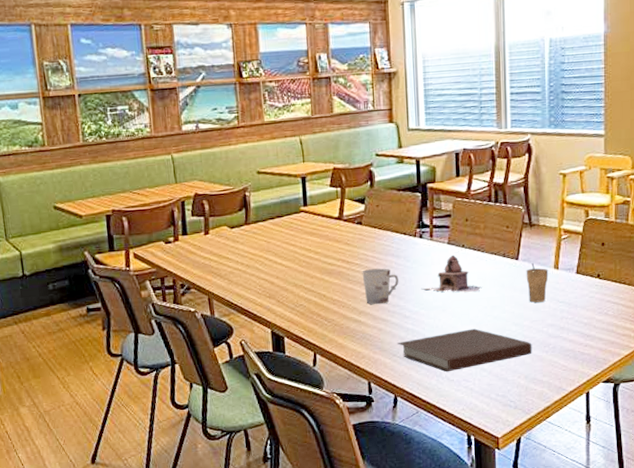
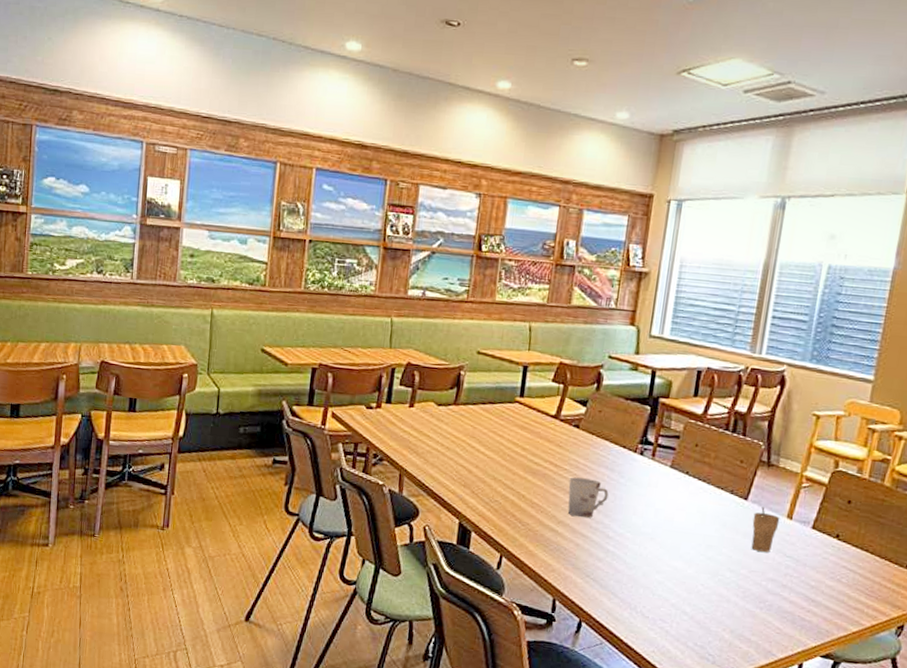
notebook: present [397,328,532,372] -> none [593,562,746,608]
teapot: present [421,254,483,293] -> none [631,480,701,526]

